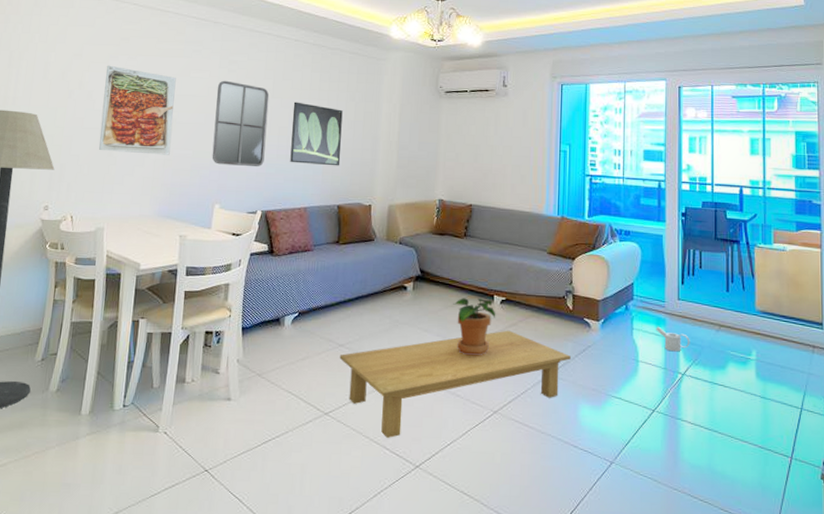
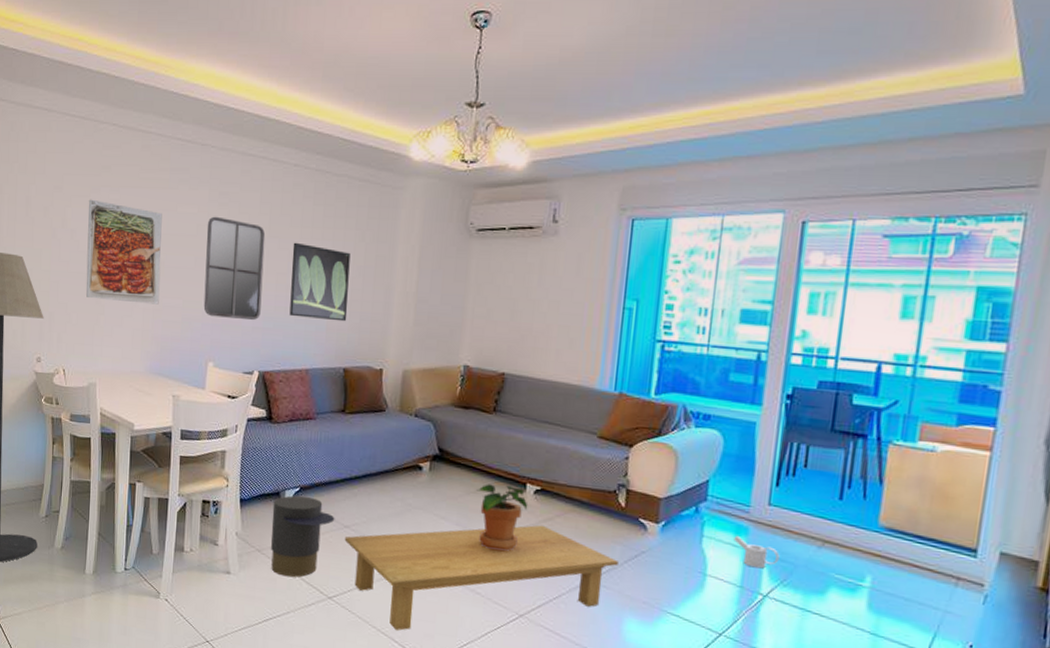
trash can: none [271,320,331,398] -> present [271,495,335,577]

